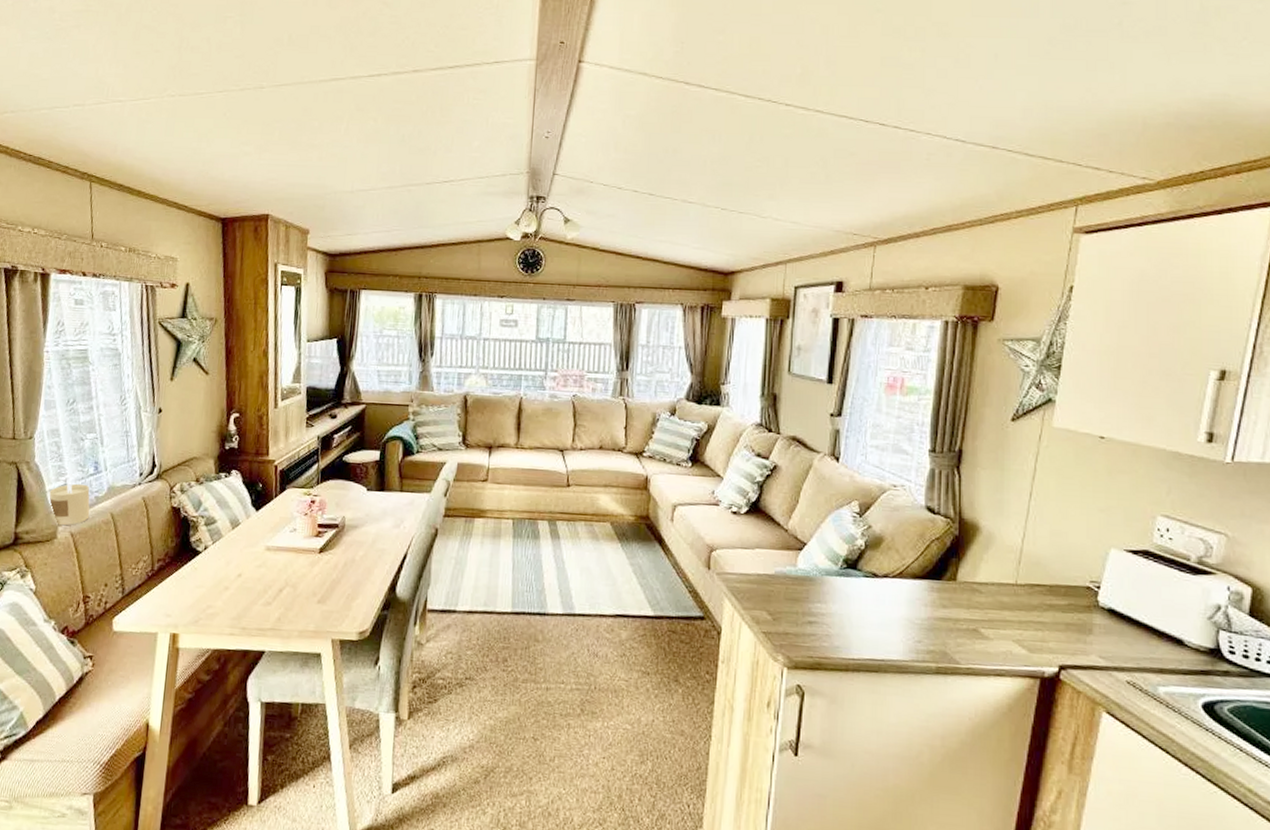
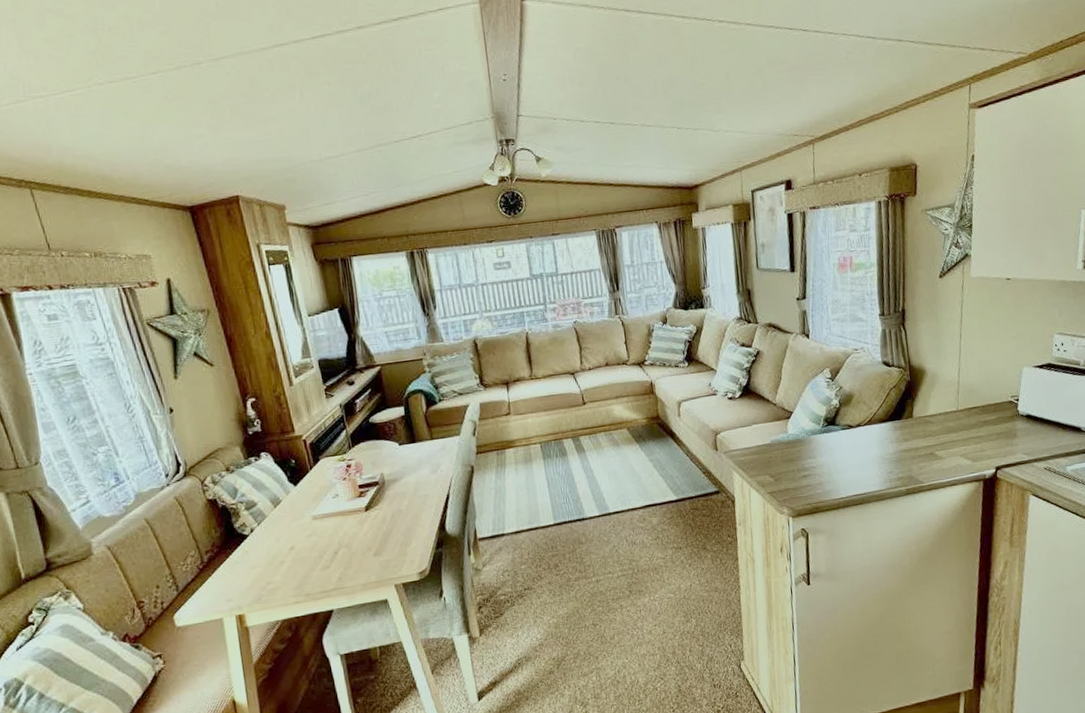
candle: present [49,483,90,526] -> none [72,497,123,543]

